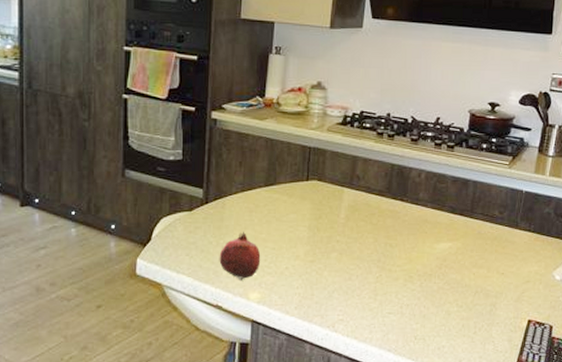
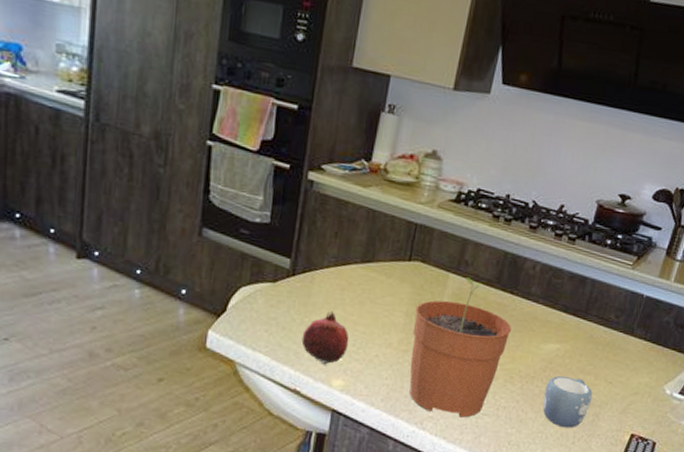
plant pot: none [317,190,406,318] -> present [409,277,512,418]
mug: none [443,271,488,319] -> present [542,375,593,428]

